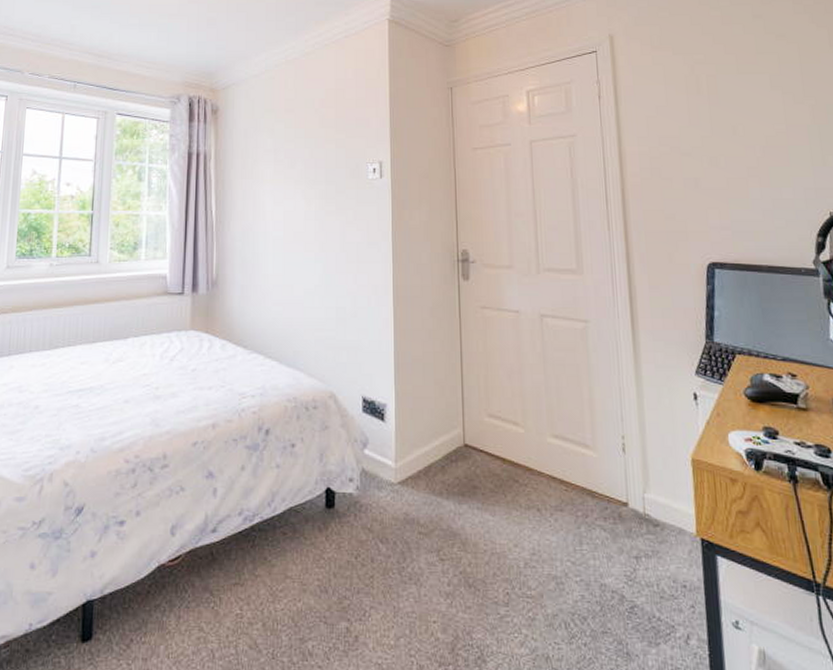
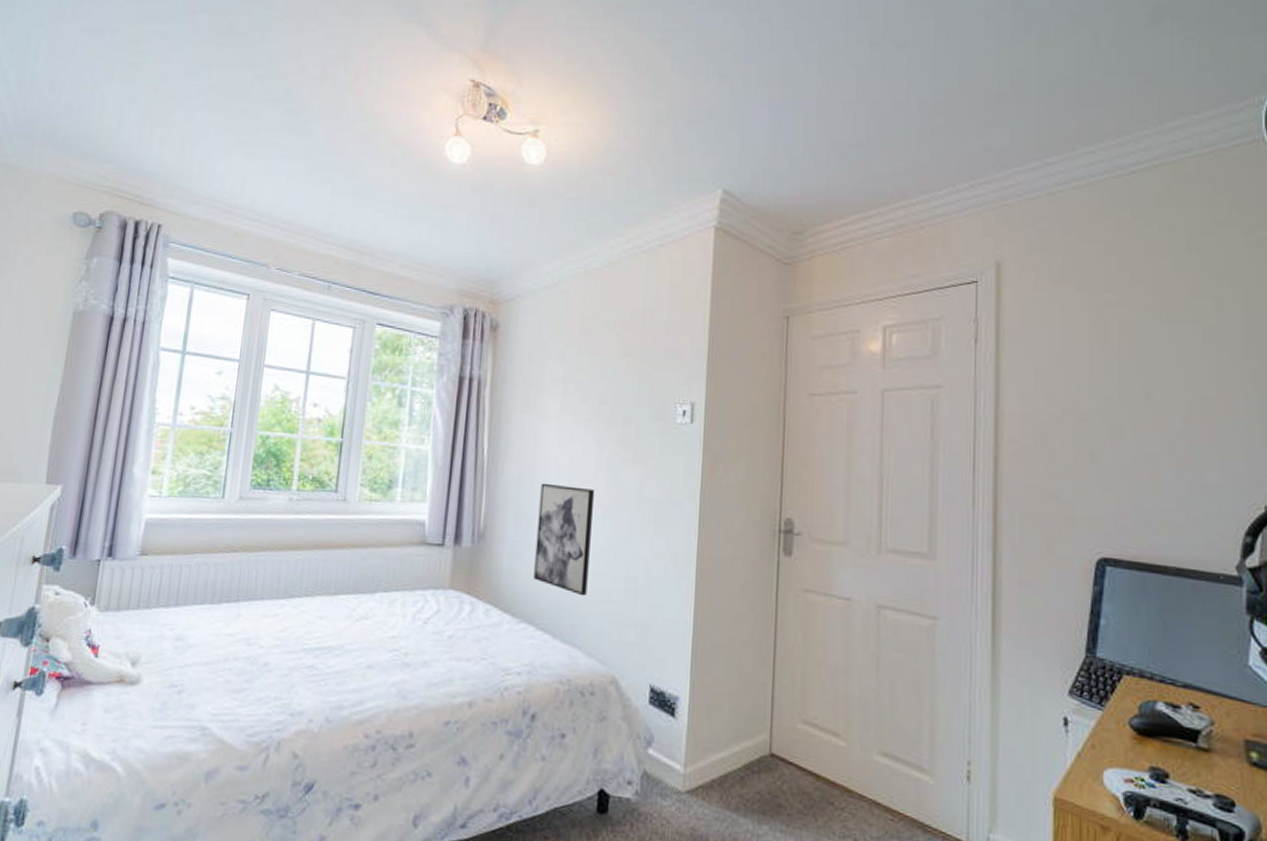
wall art: none [260,235,305,327] -> present [533,483,594,597]

